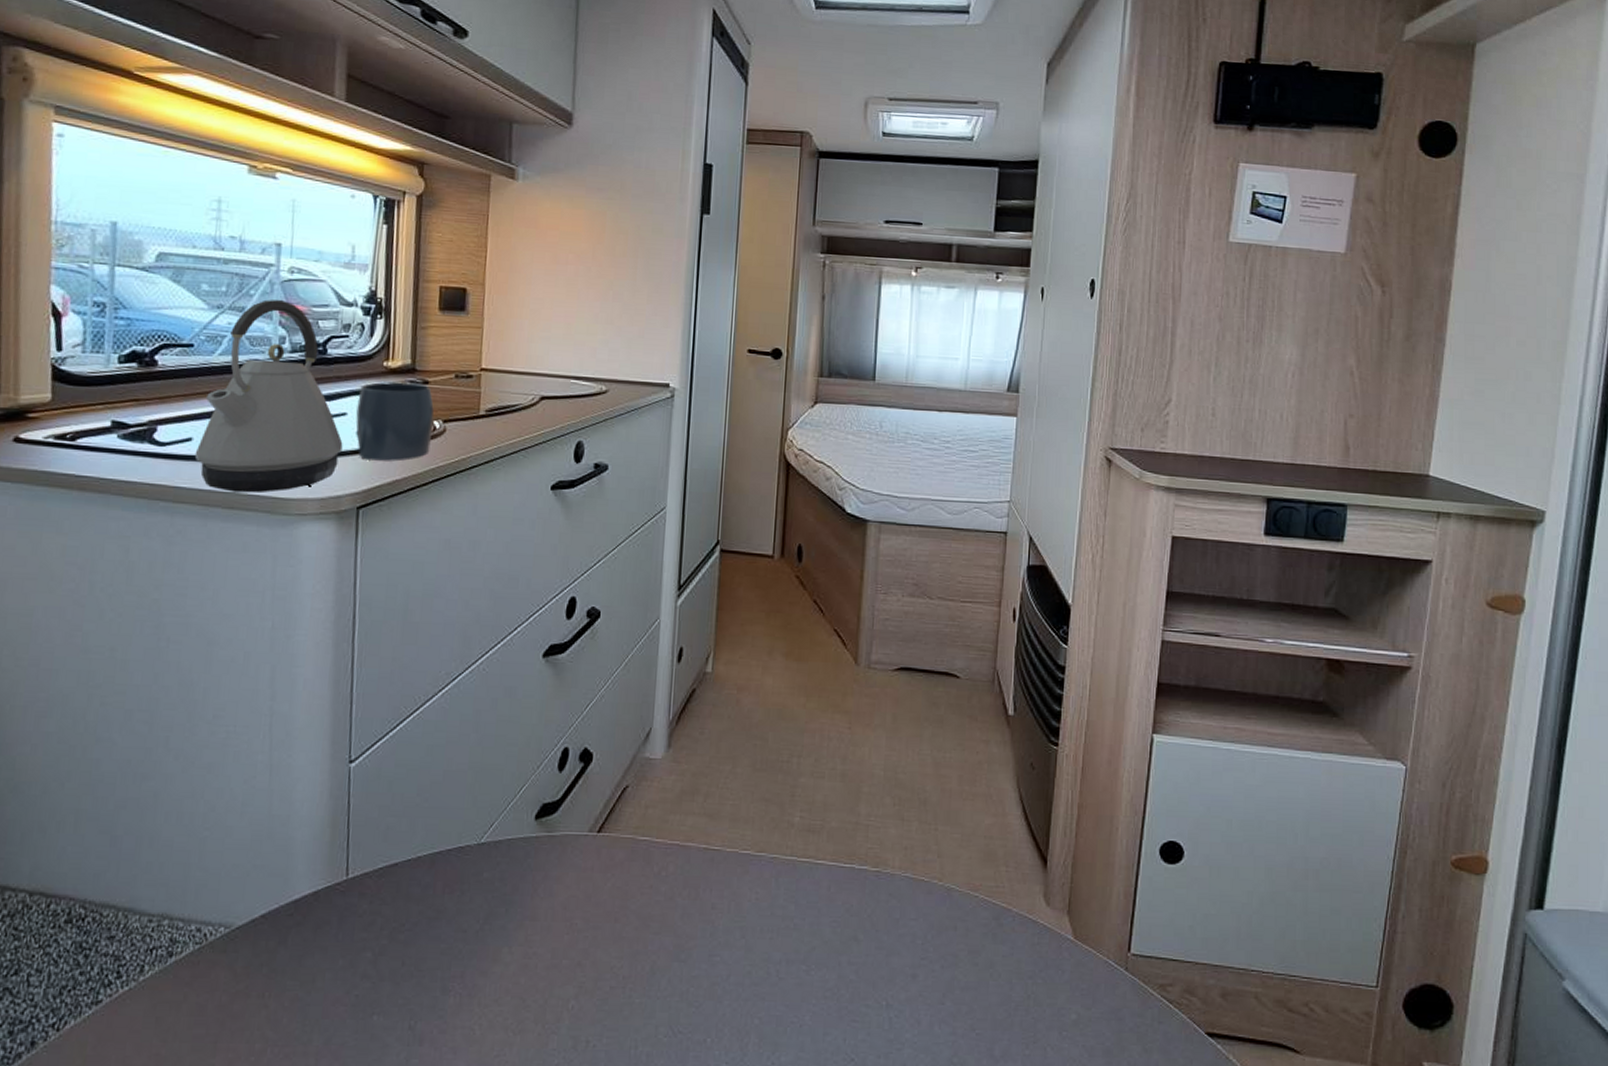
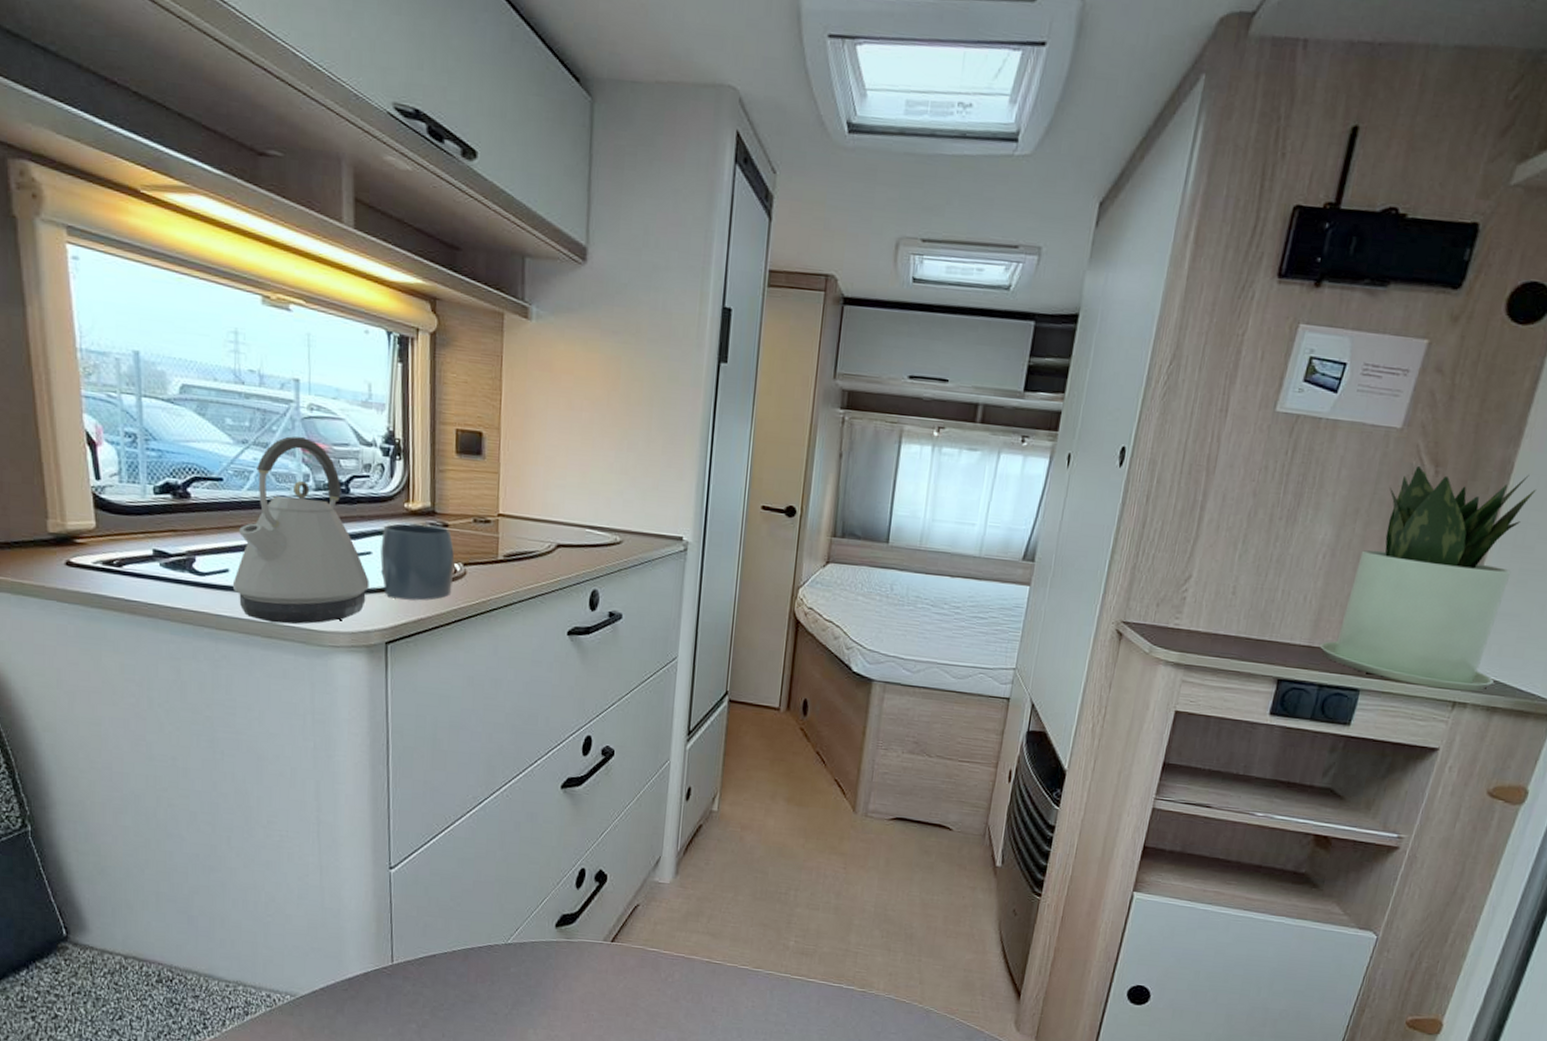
planter: none [1301,287,1476,501] -> present [1319,466,1537,692]

